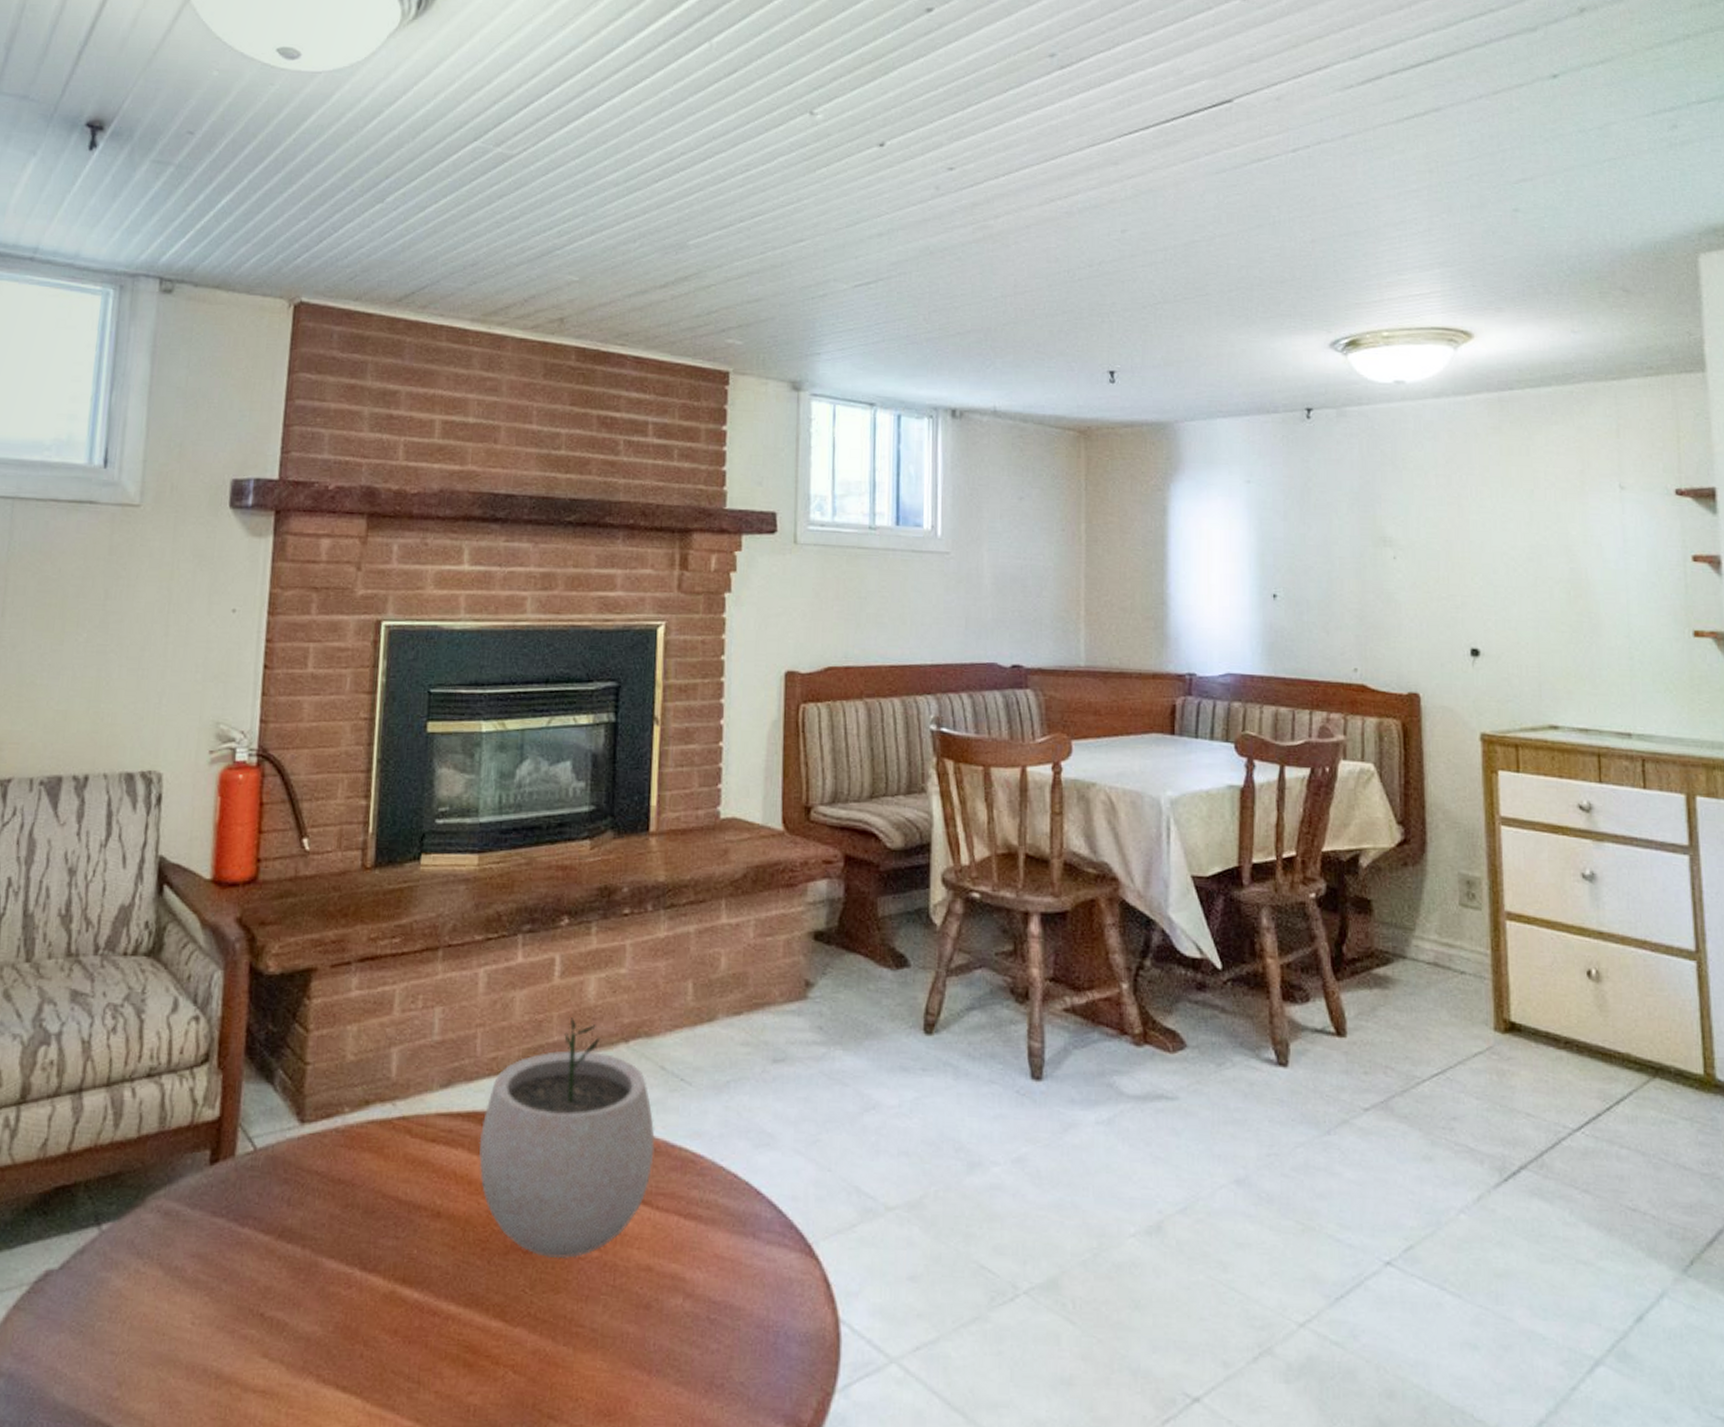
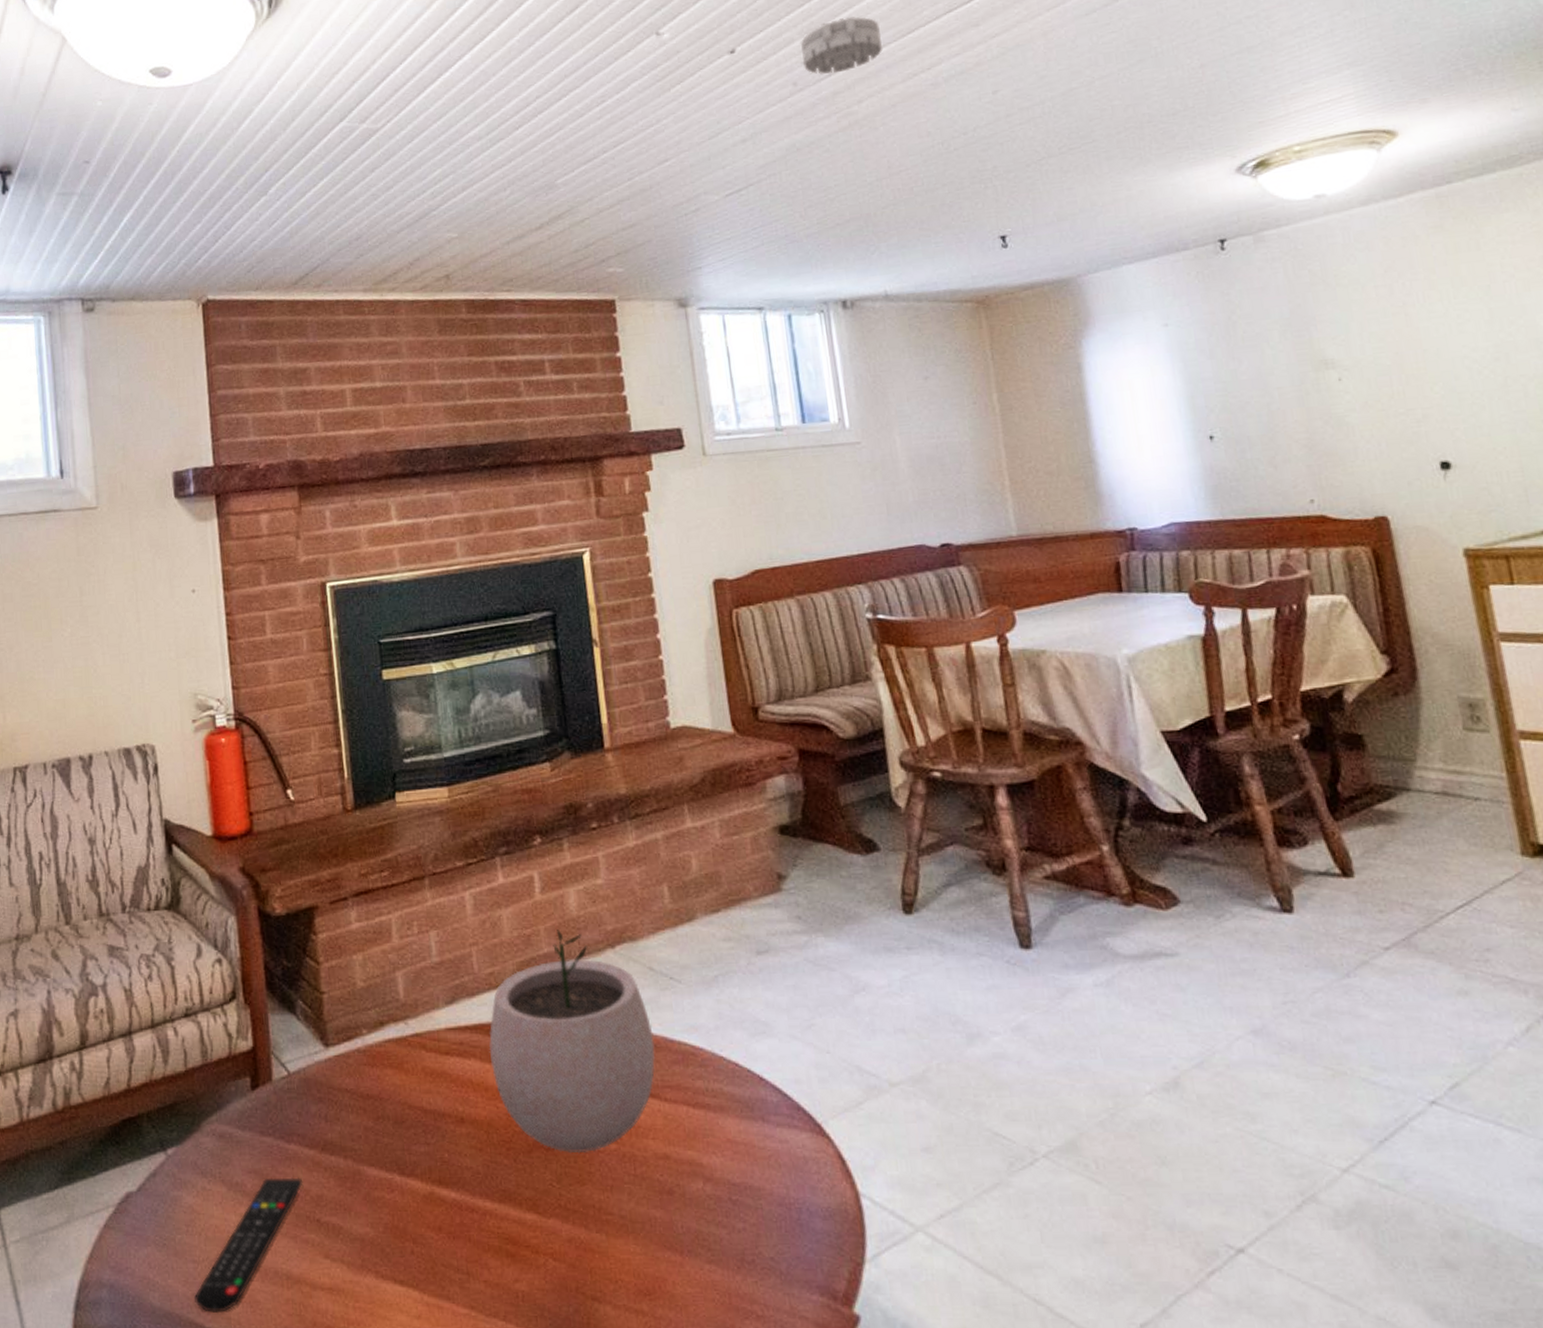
remote control: none [106,1265,252,1412] -> present [194,1177,303,1313]
smoke detector: none [948,132,1026,185] -> present [800,16,882,74]

